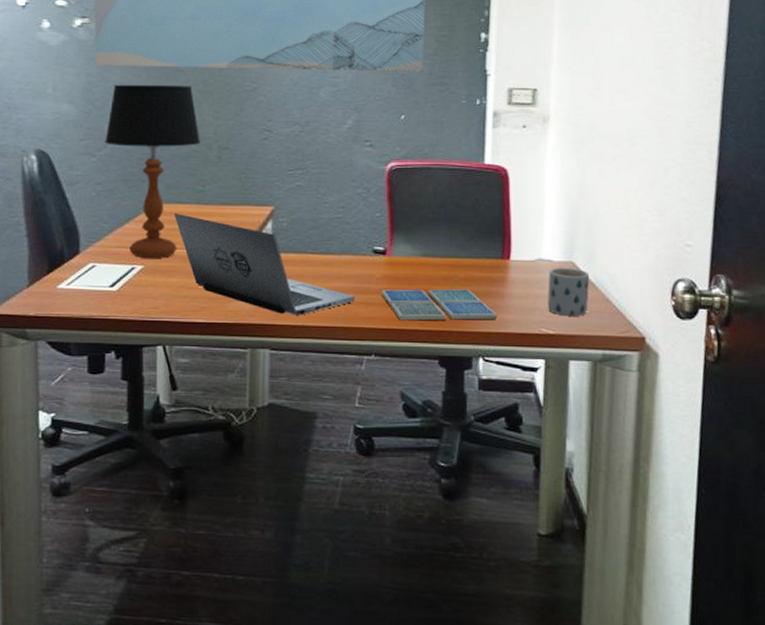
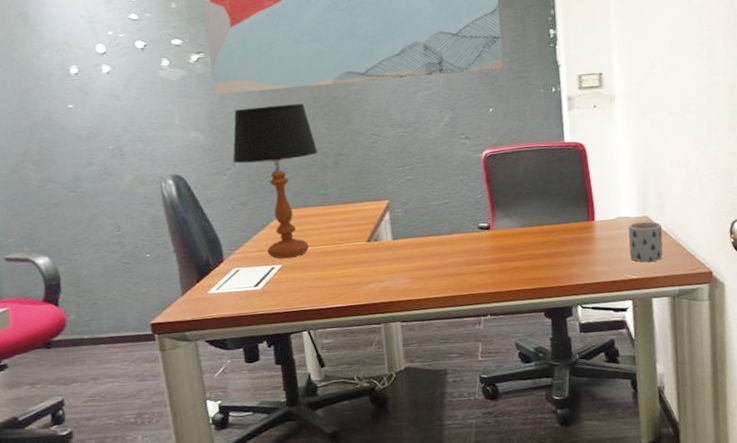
laptop: present [173,214,355,315] -> none [302,216,468,291]
drink coaster: present [381,289,497,321] -> none [489,250,589,284]

